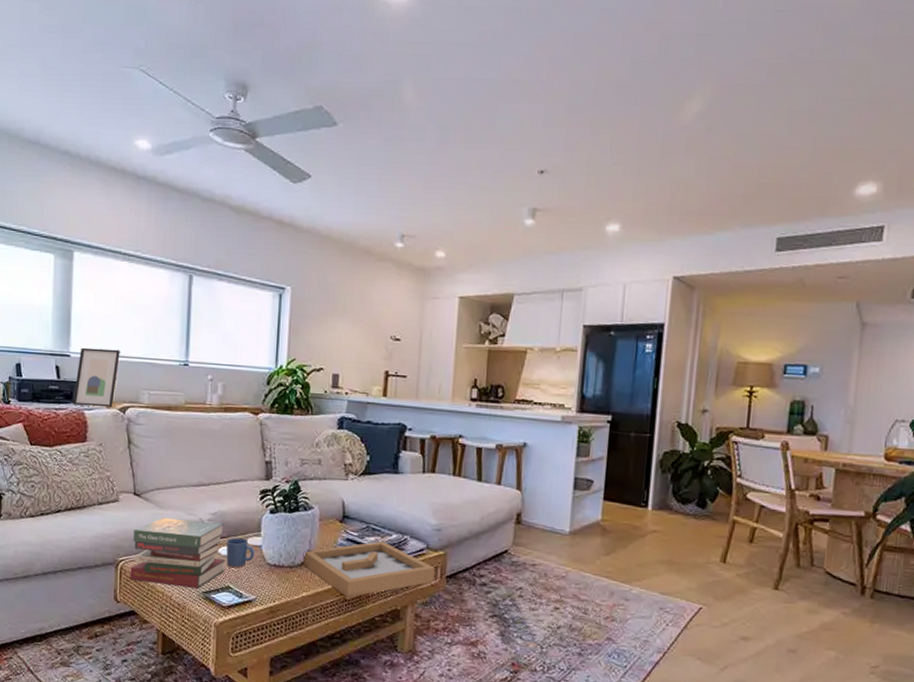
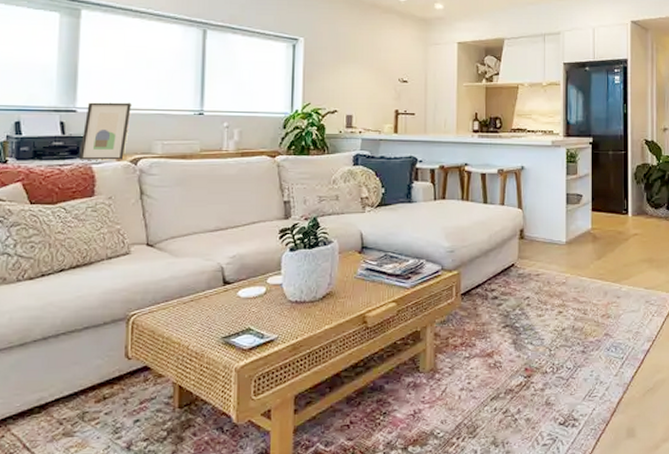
books: present [129,517,225,589] -> none [142,265,245,335]
mug: present [226,537,255,569] -> none [245,278,276,310]
decorative tray: present [303,541,435,598] -> none [325,268,450,325]

